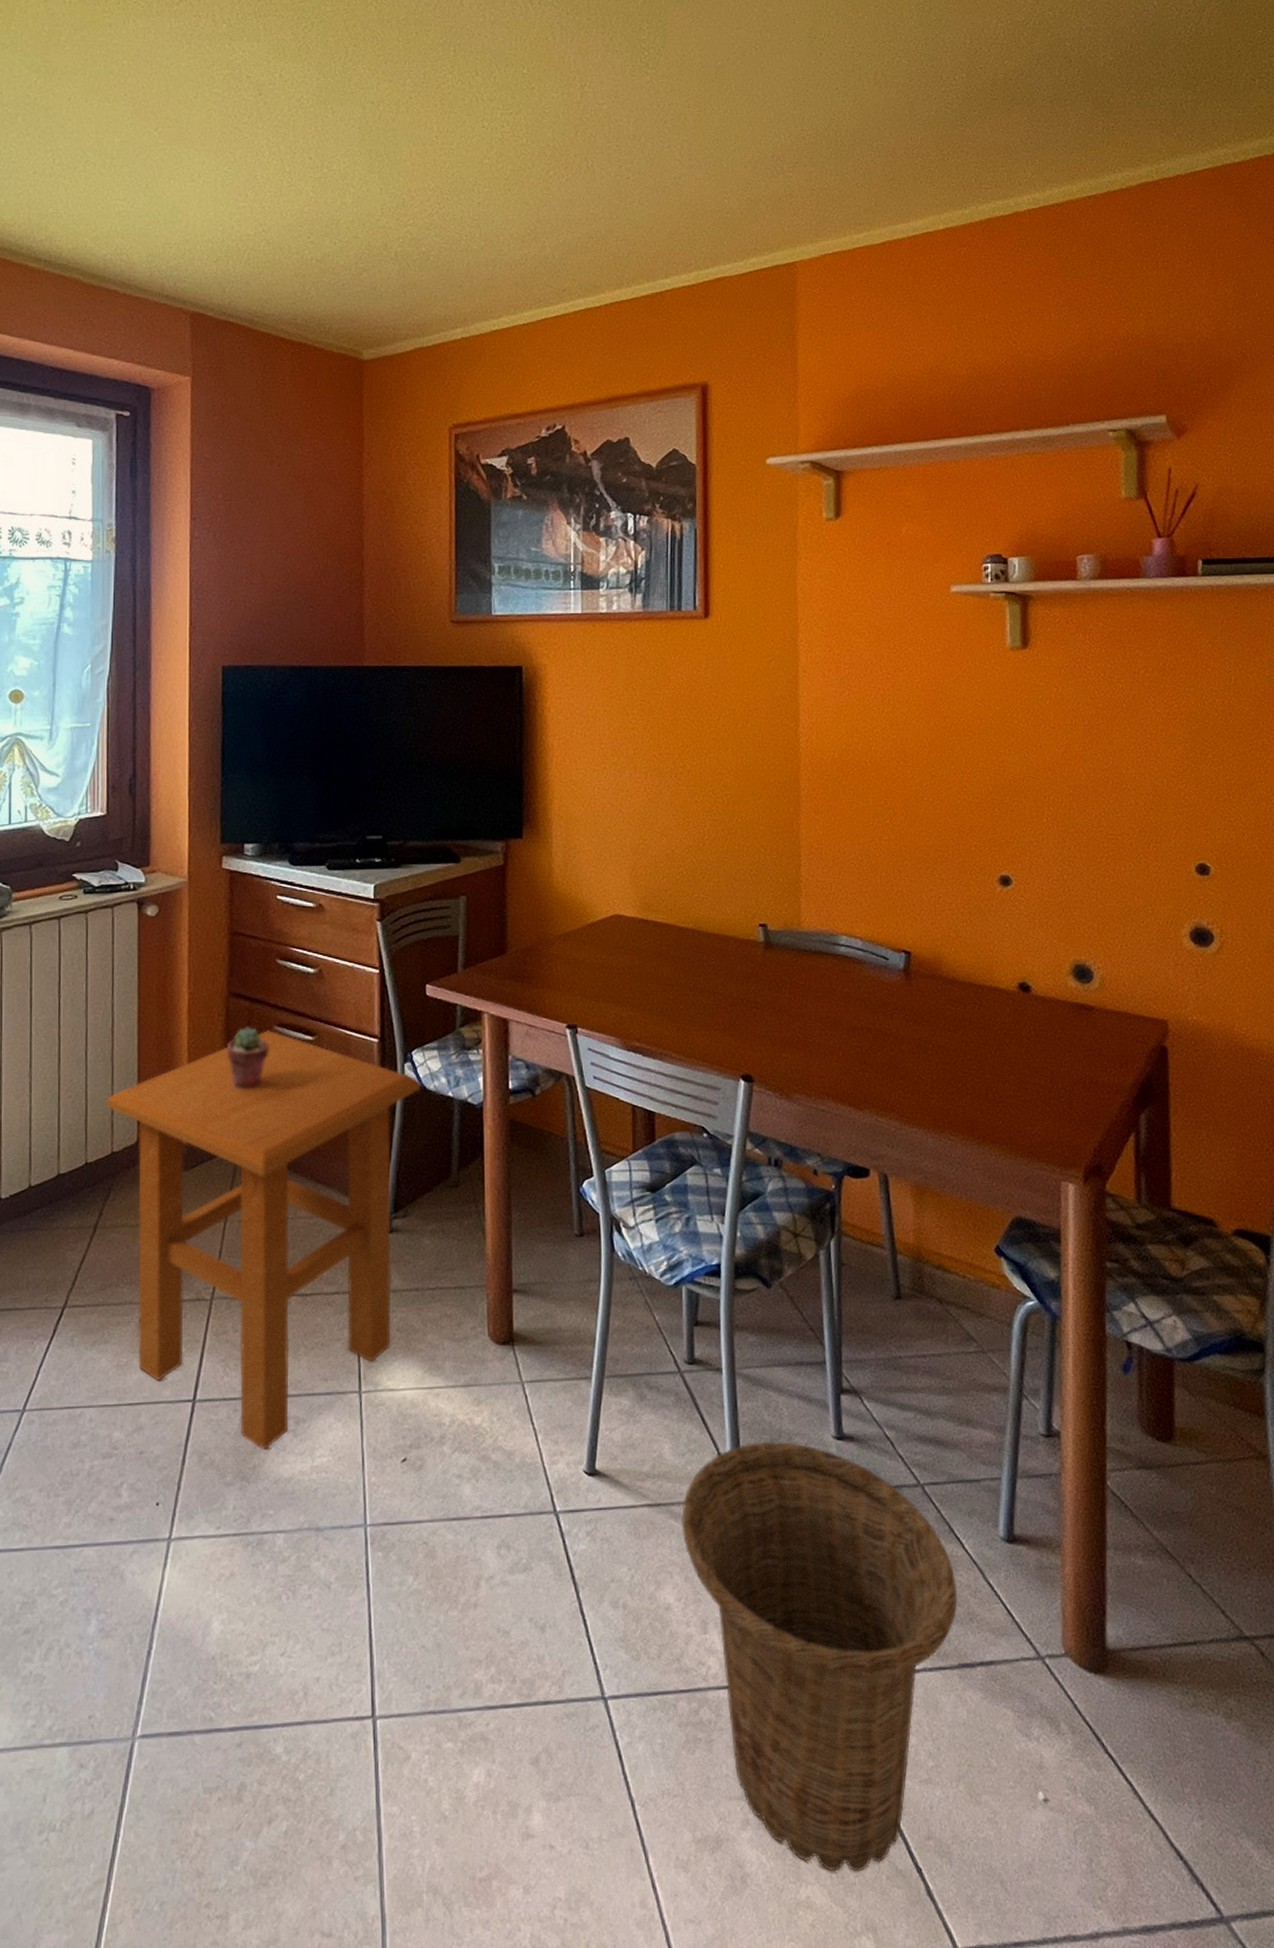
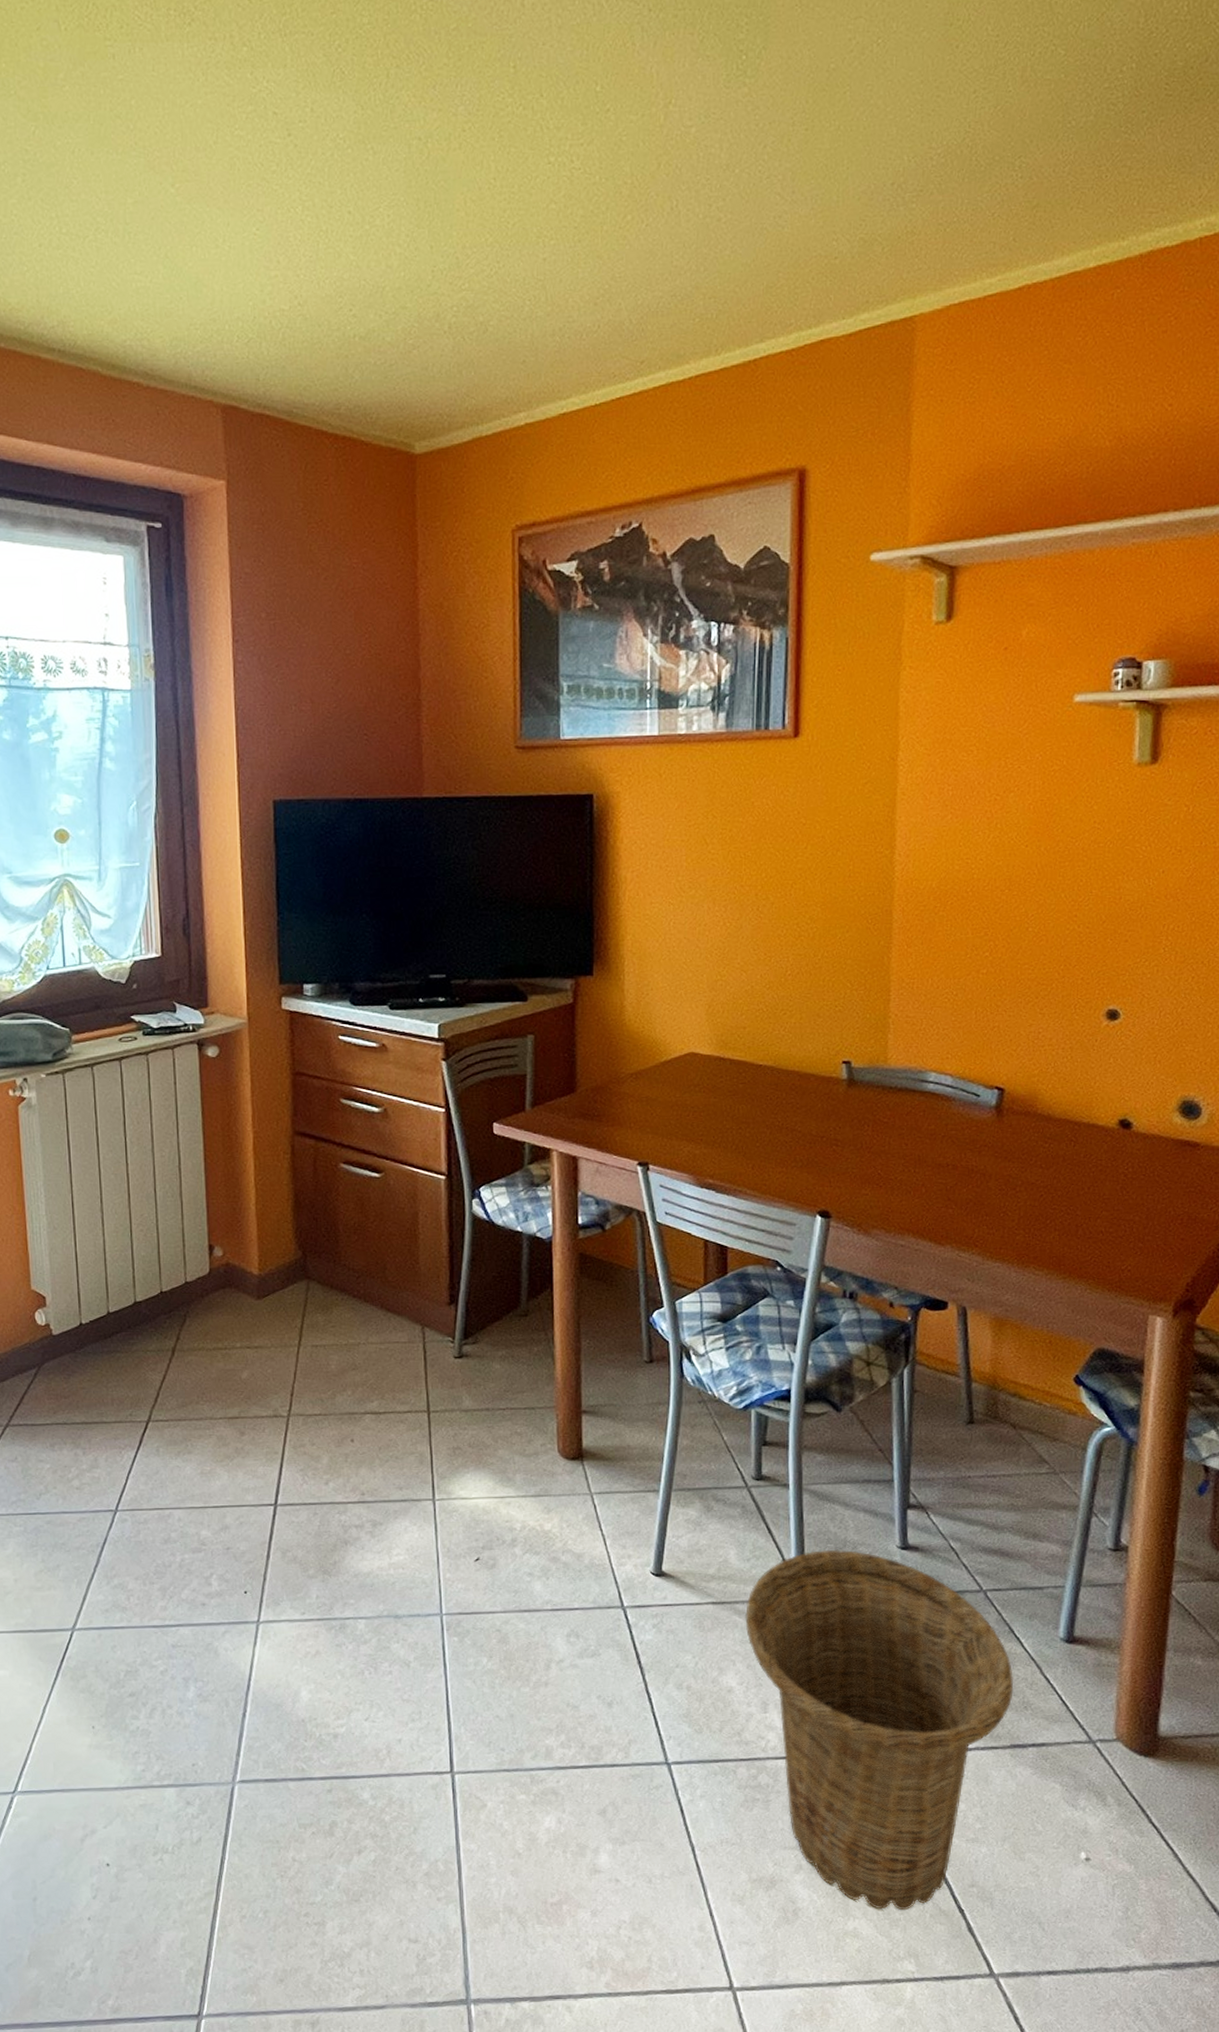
side table: present [106,1030,421,1450] -> none [177,1168,490,1548]
potted succulent: present [227,1026,269,1090] -> none [294,1164,336,1224]

